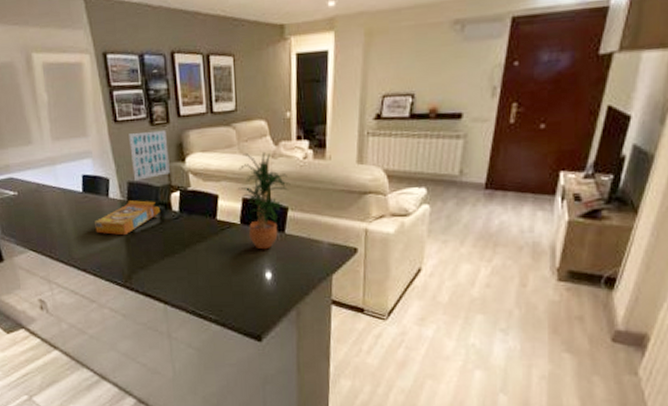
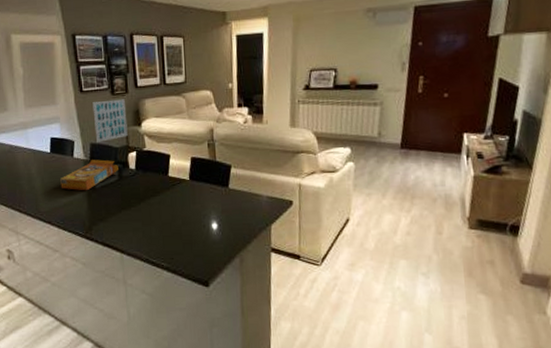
potted plant: present [238,151,291,250] -> none [188,117,233,203]

